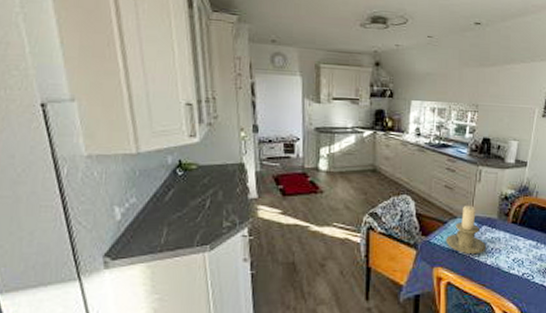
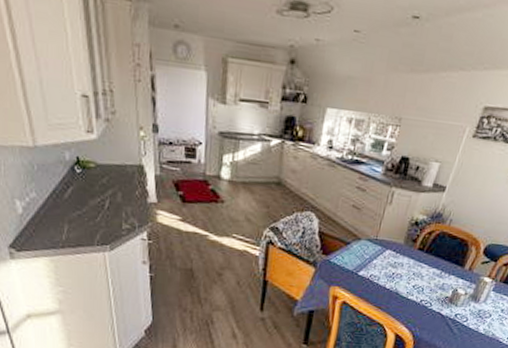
candle holder: present [446,205,487,253] -> none [346,227,389,277]

